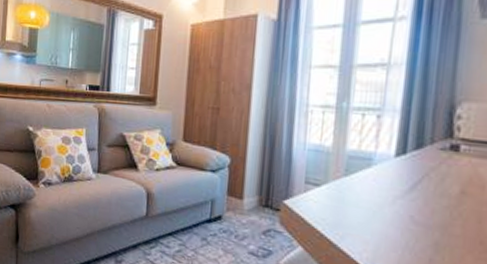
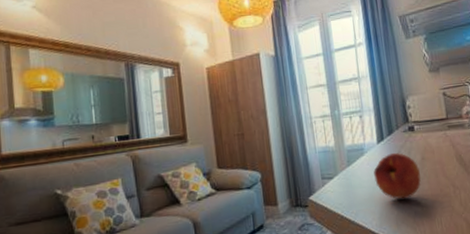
fruit: none [379,173,453,239] -> present [374,152,421,199]

